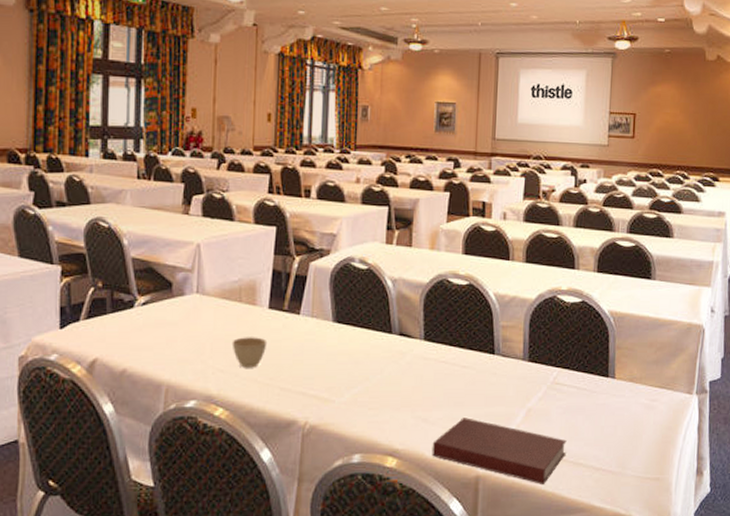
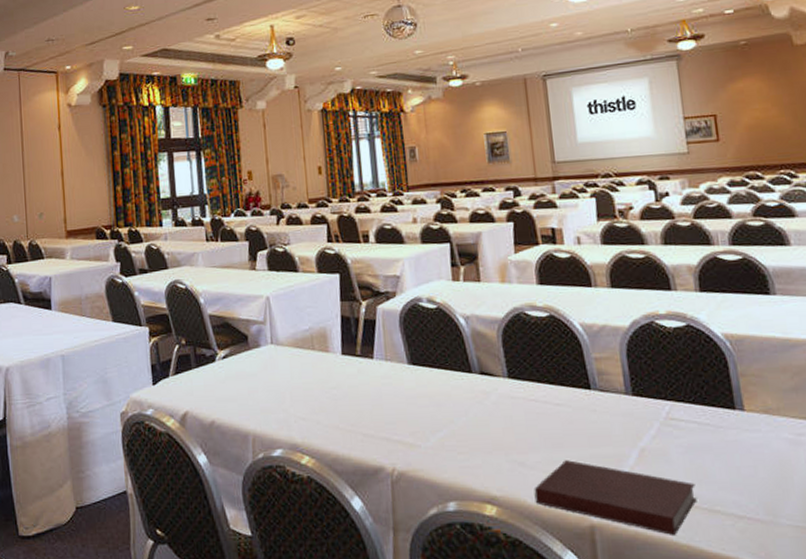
cup: present [232,337,268,368] -> none [310,383,345,415]

